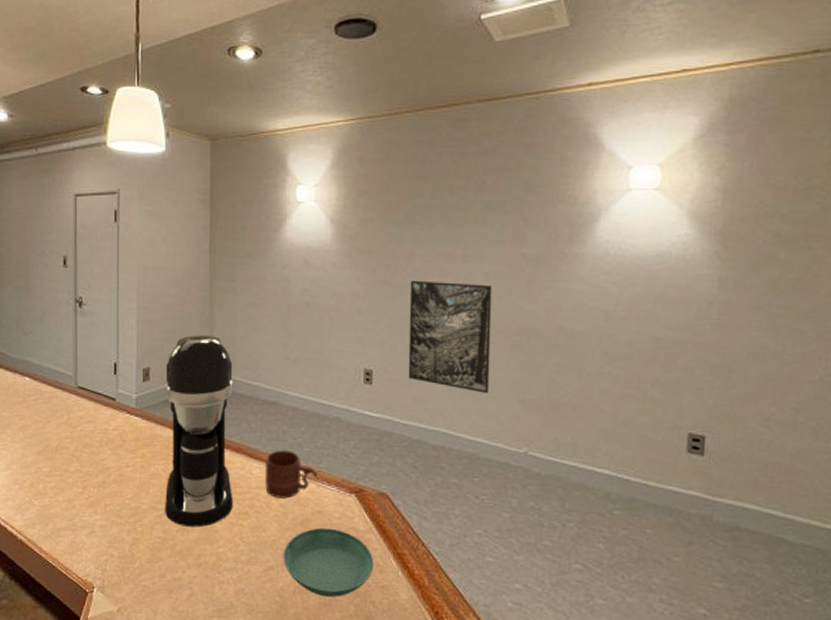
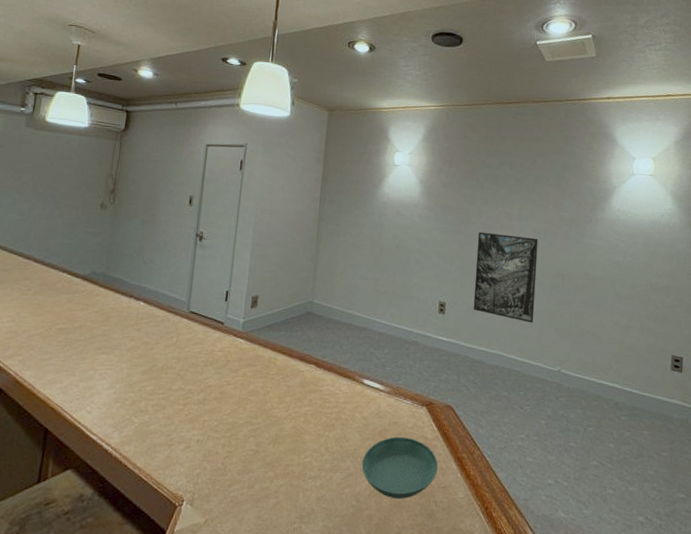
coffee maker: present [165,335,234,528] -> none [259,269,331,440]
mug: present [265,450,317,499] -> none [351,369,396,412]

